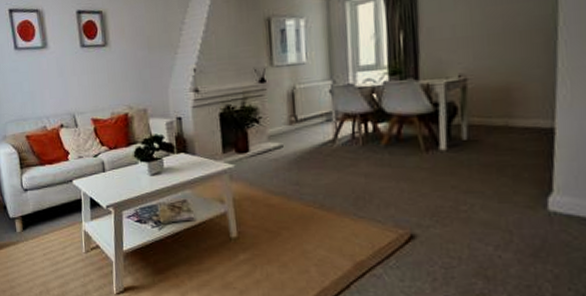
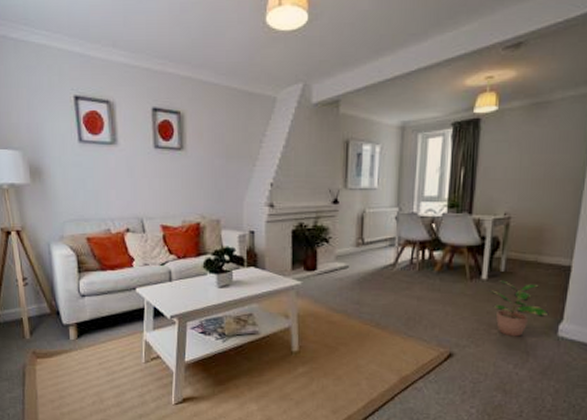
potted plant: none [449,150,533,214] -> present [488,280,549,337]

